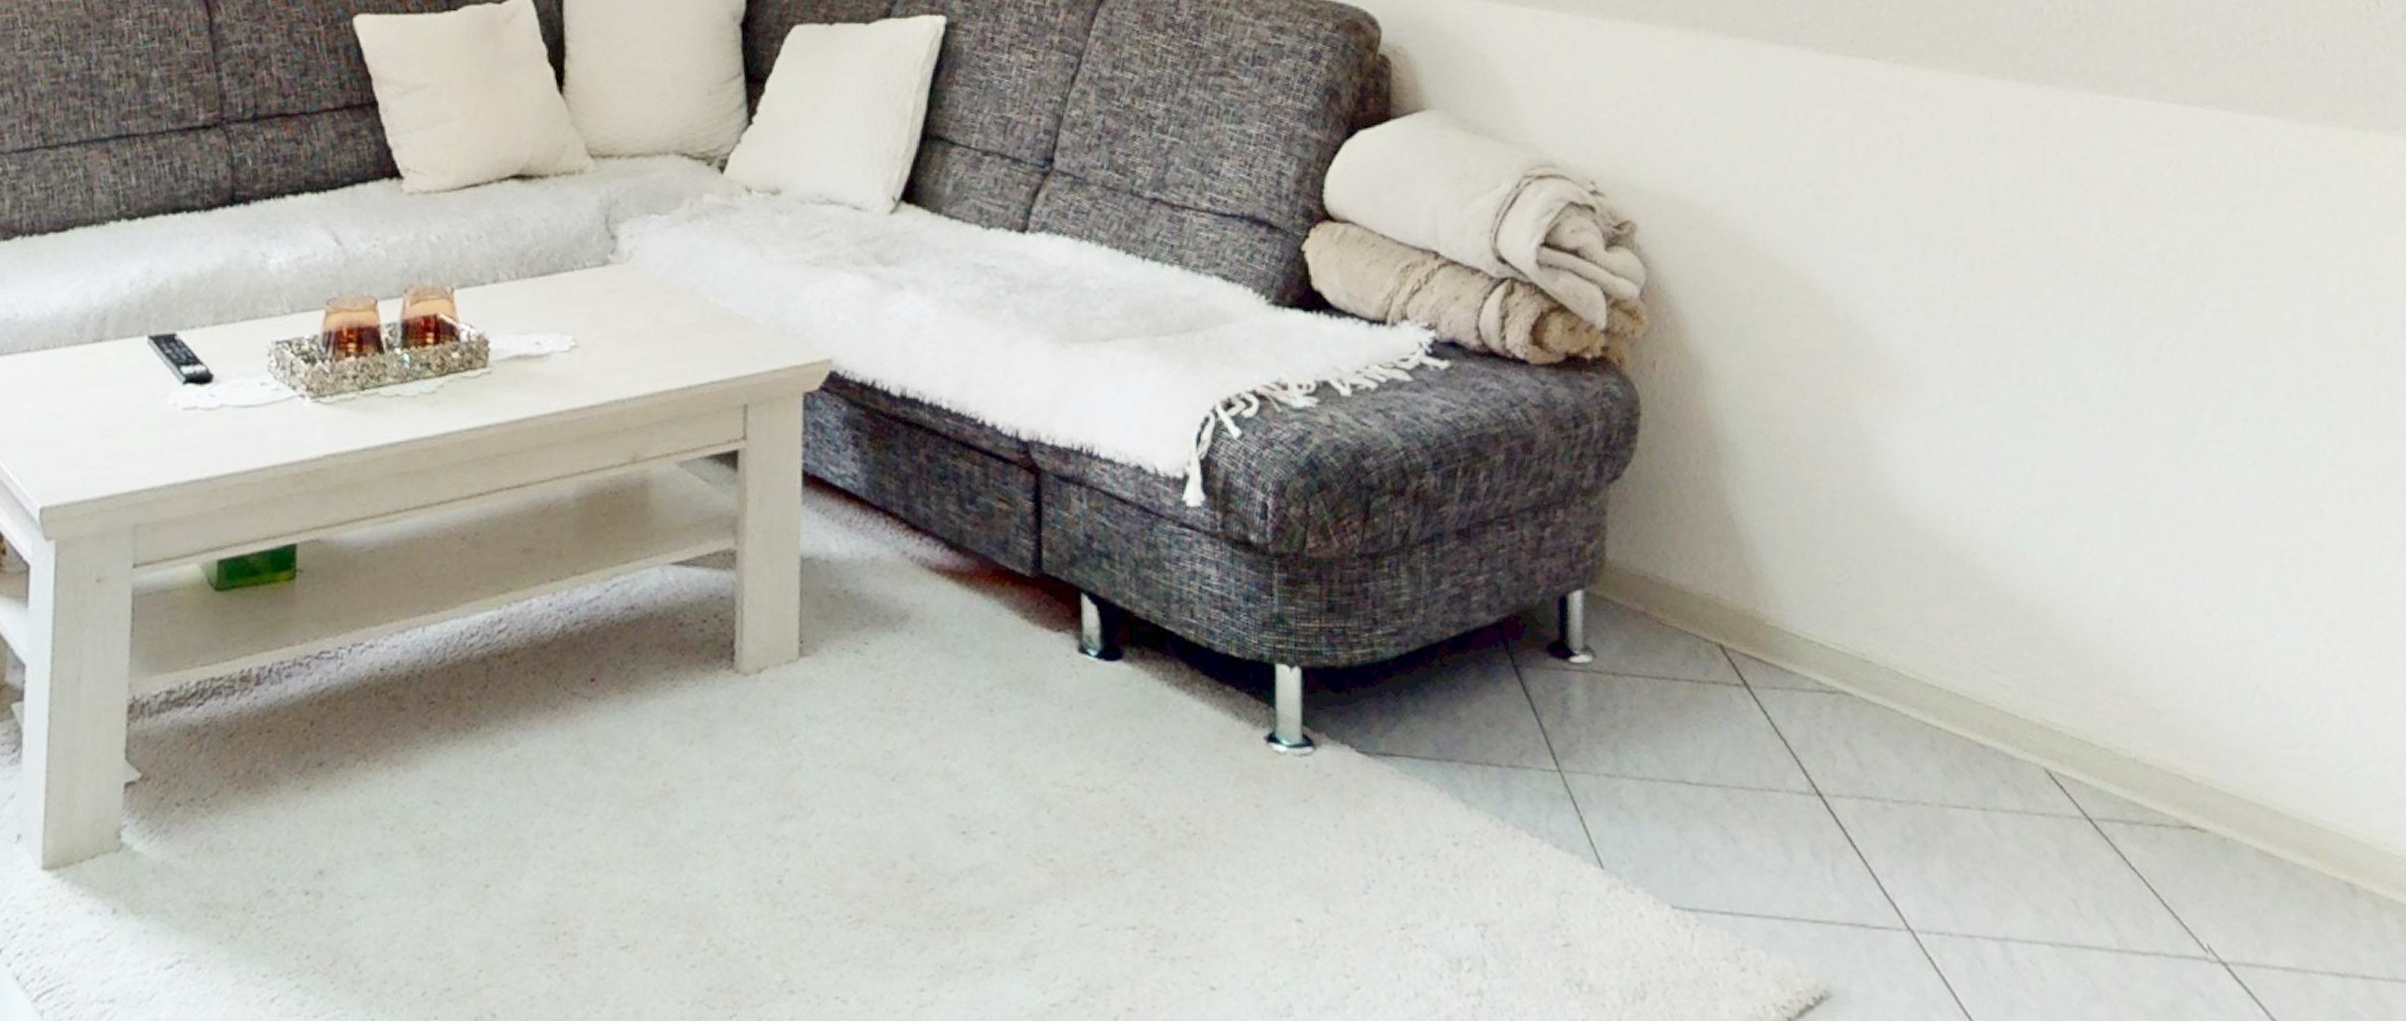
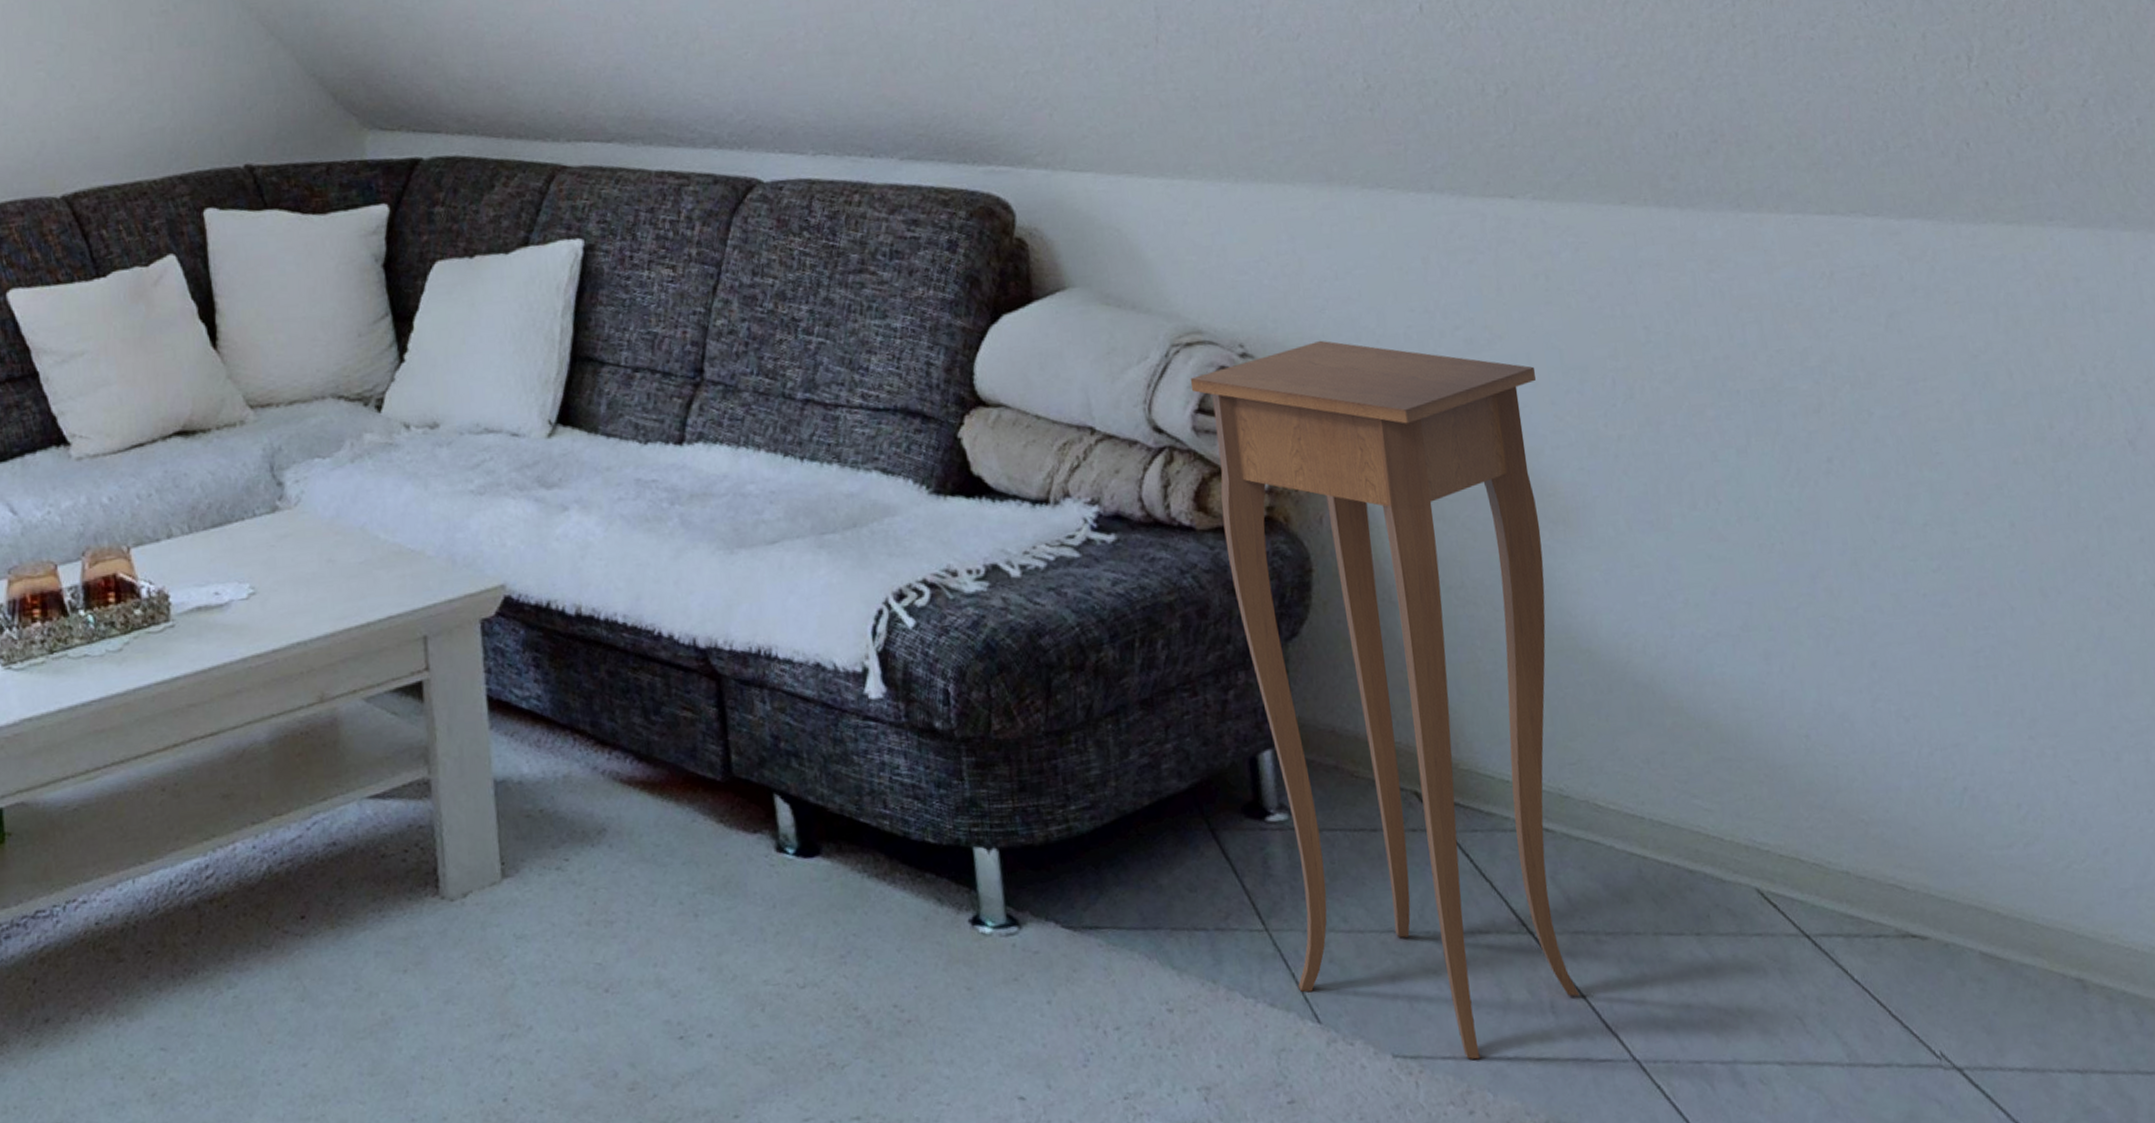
side table: none [1540,184,1879,917] -> present [1191,340,1580,1060]

